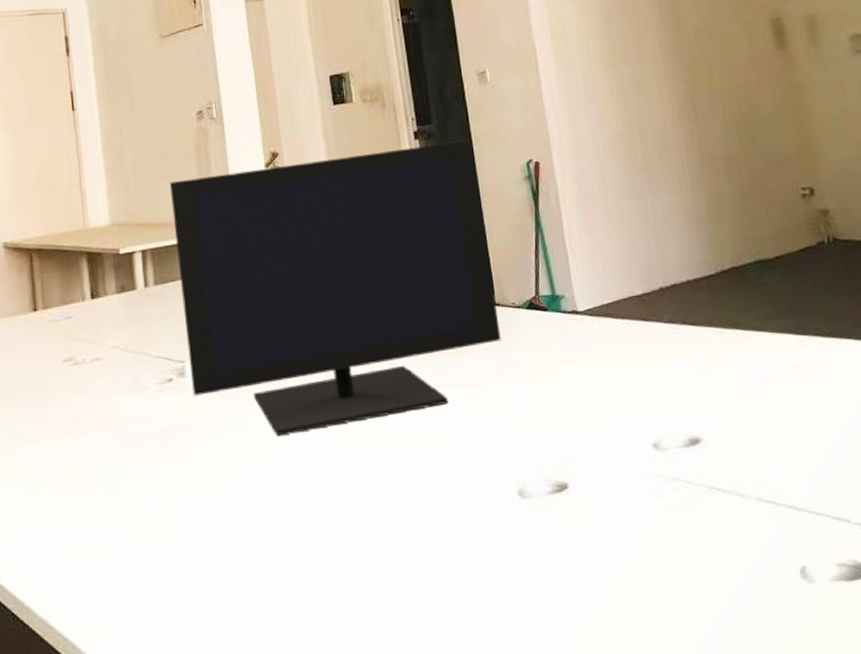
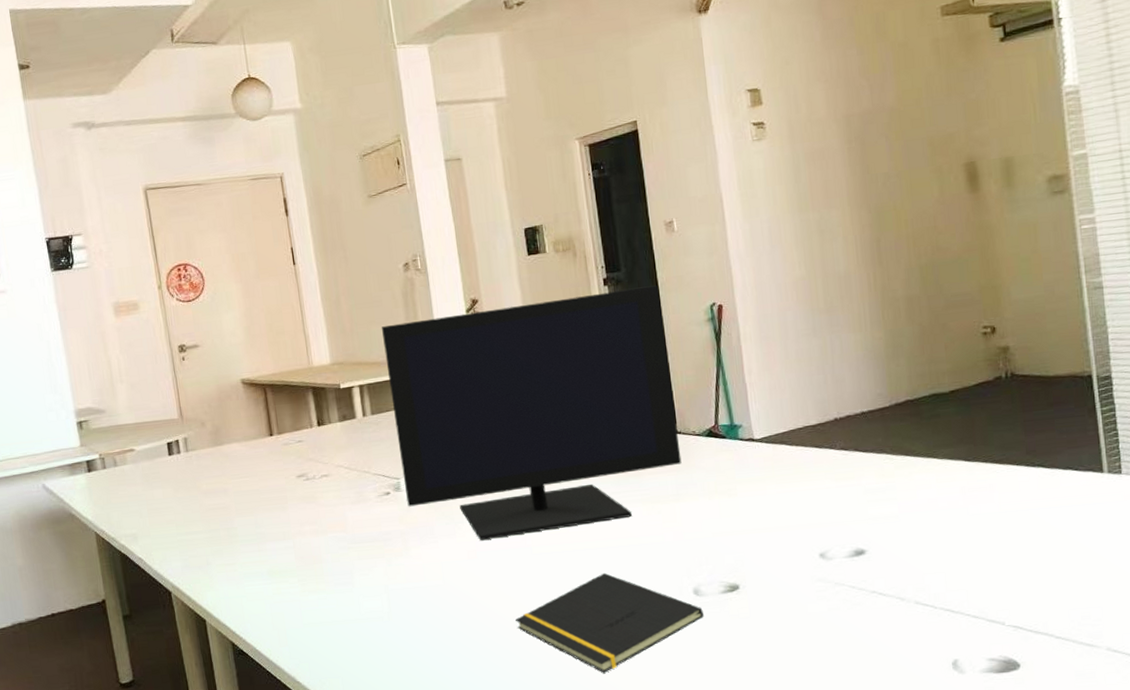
notepad: none [317,472,531,599] -> present [515,572,705,673]

